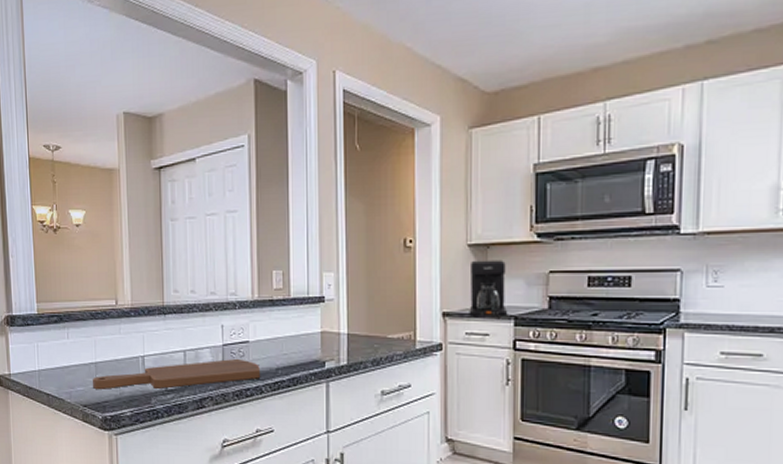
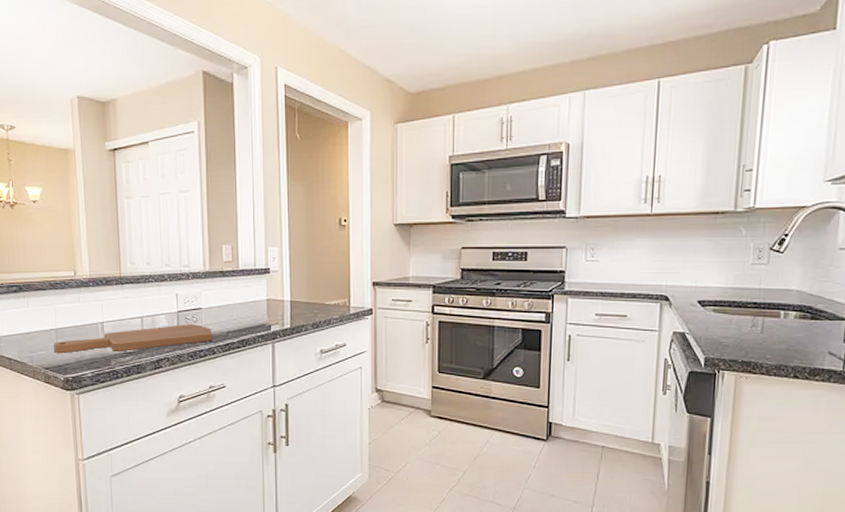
coffee maker: present [469,260,508,317] -> none [395,237,428,286]

